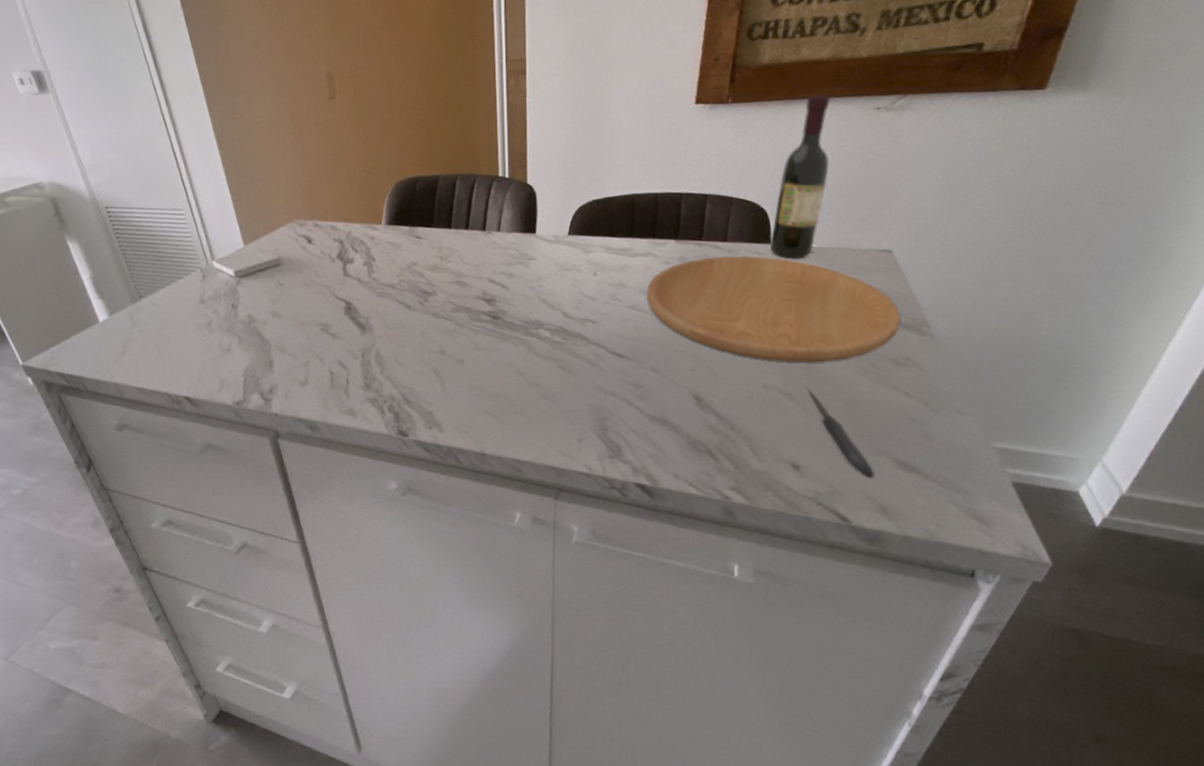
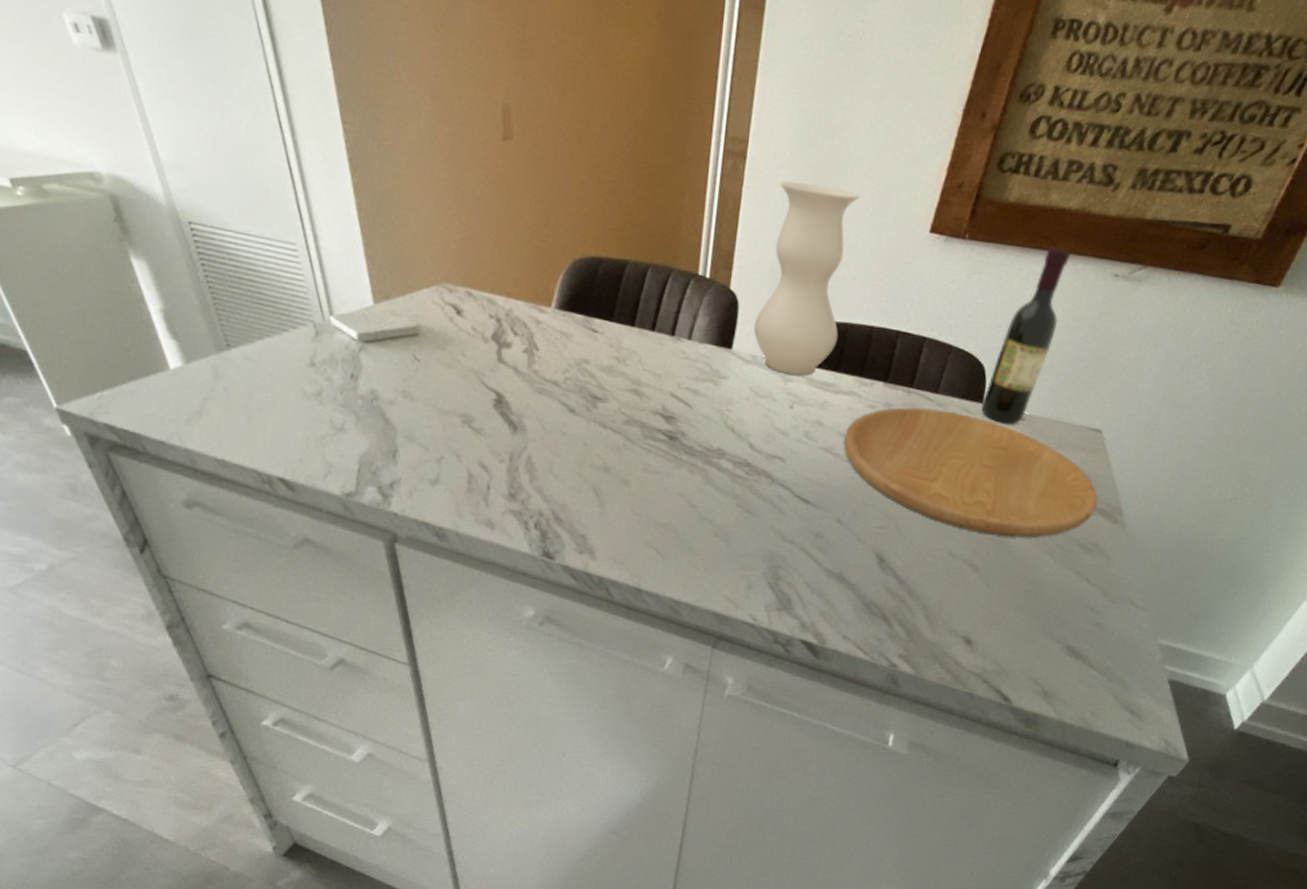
vase: none [551,83,628,248] -> present [753,180,860,377]
knife: present [806,387,875,478] -> none [992,561,1043,661]

